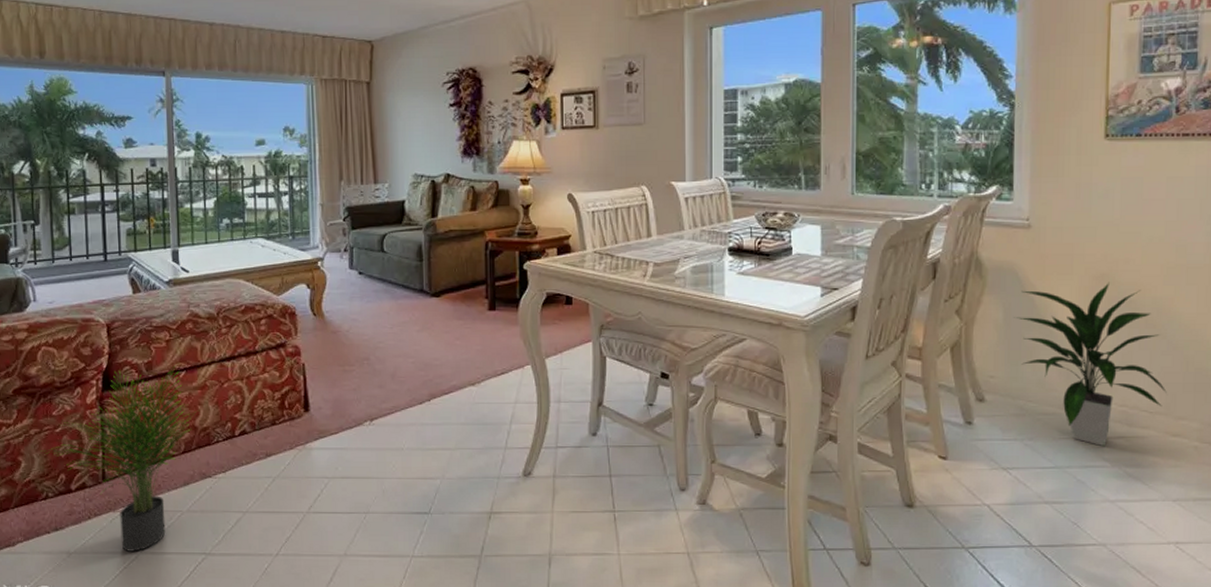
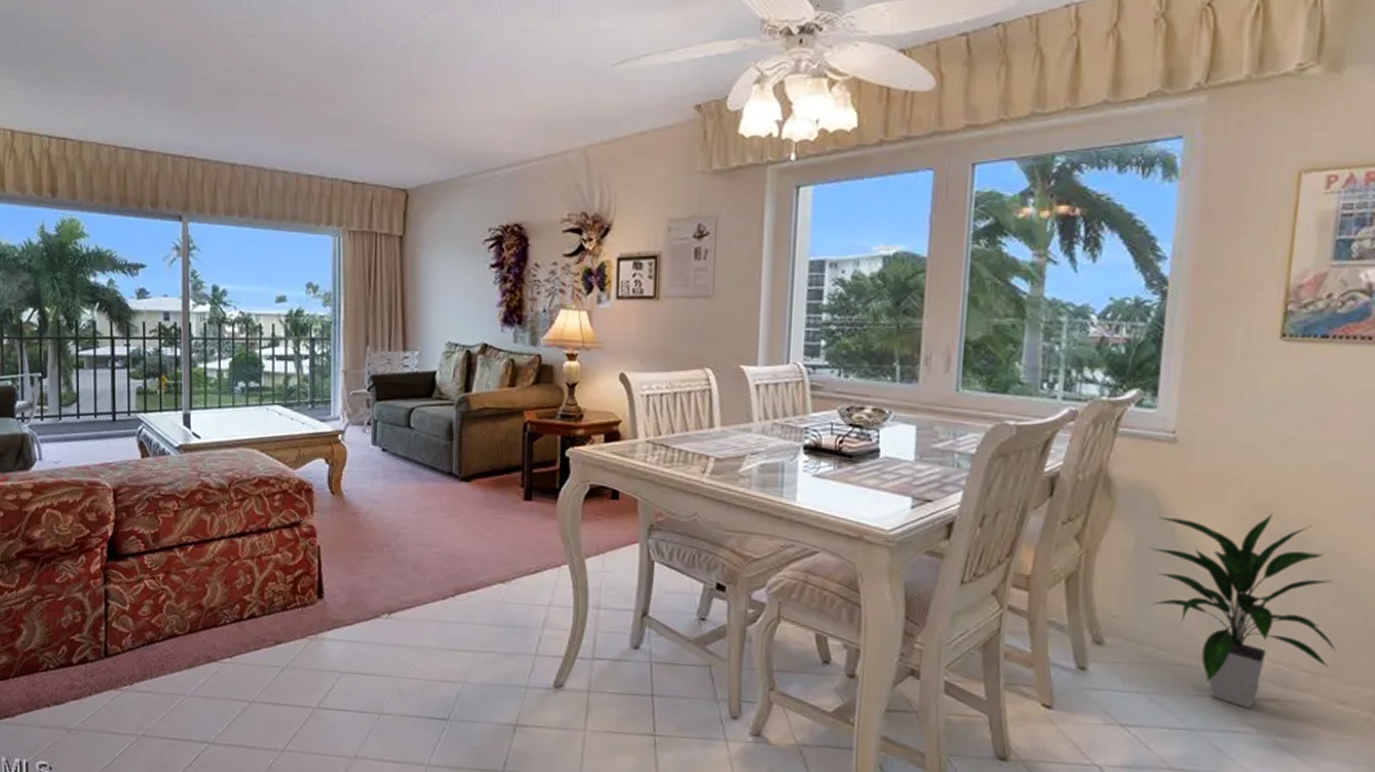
potted plant: present [41,363,199,552] -> none [43,536,206,734]

